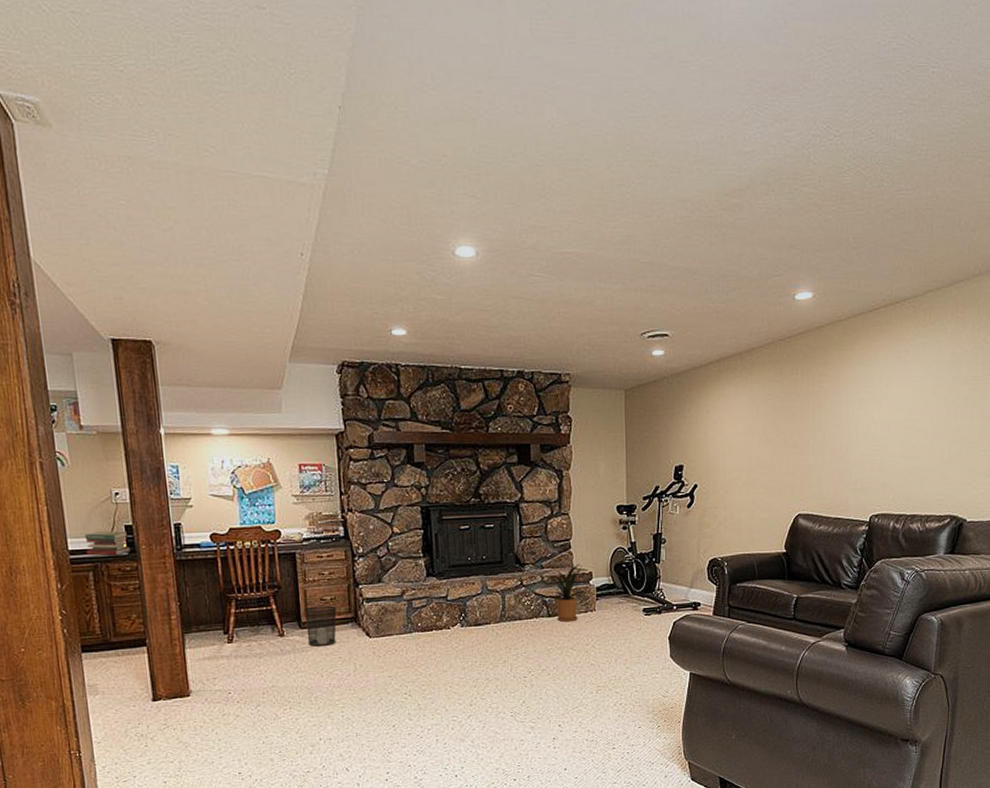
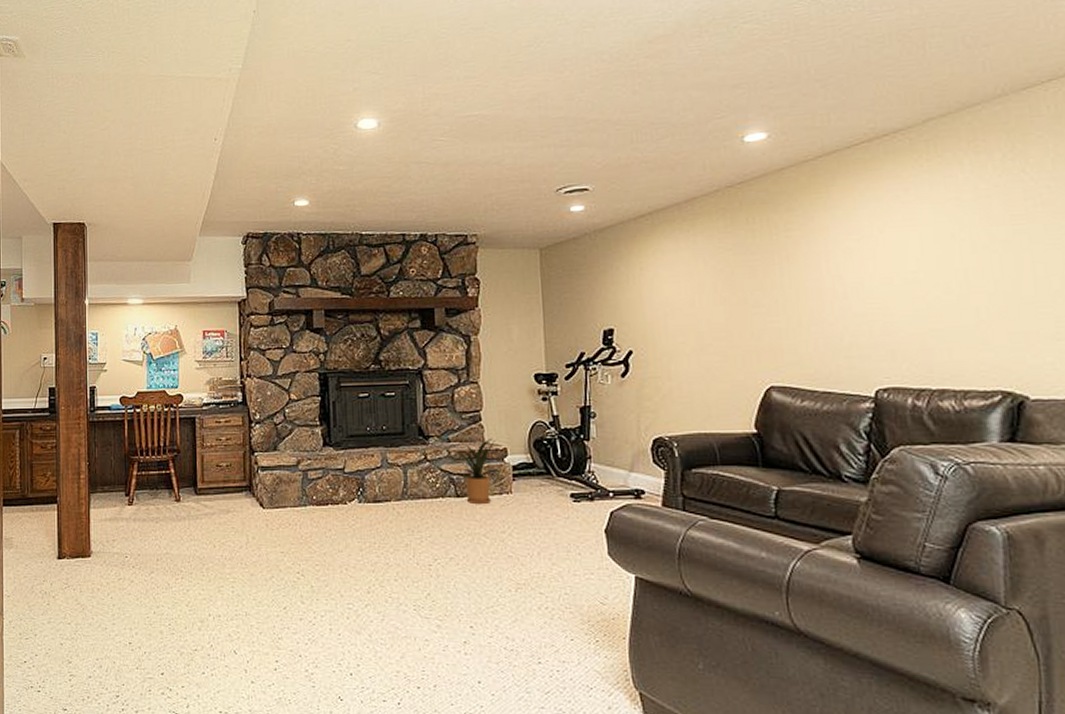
books: present [84,530,130,557] -> none [16,392,51,416]
waste bin: present [304,605,337,648] -> none [201,472,232,516]

